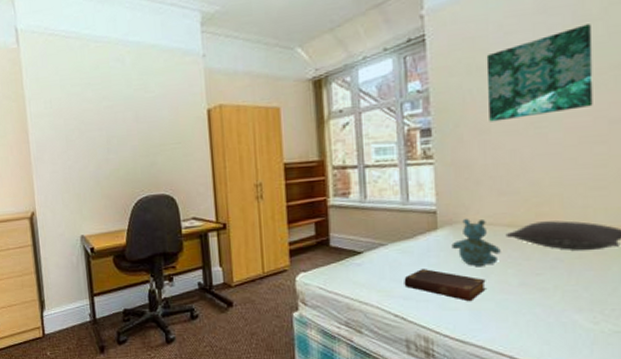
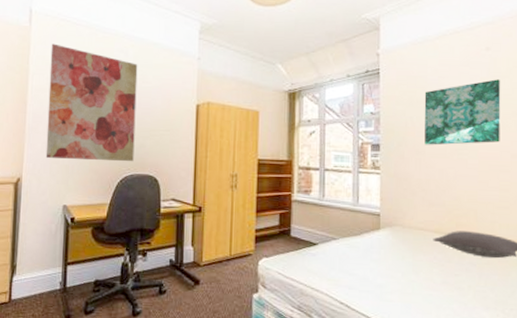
wall art: none [43,62,147,188] -> present [45,43,138,162]
book: present [404,269,486,302] -> none [350,263,416,295]
stuffed bear: present [451,219,501,266] -> none [390,223,428,264]

